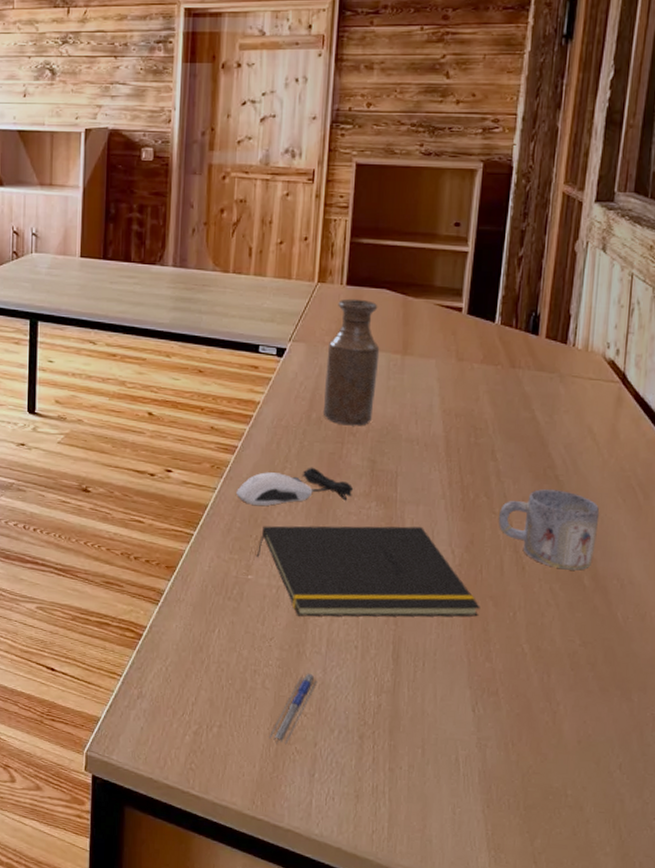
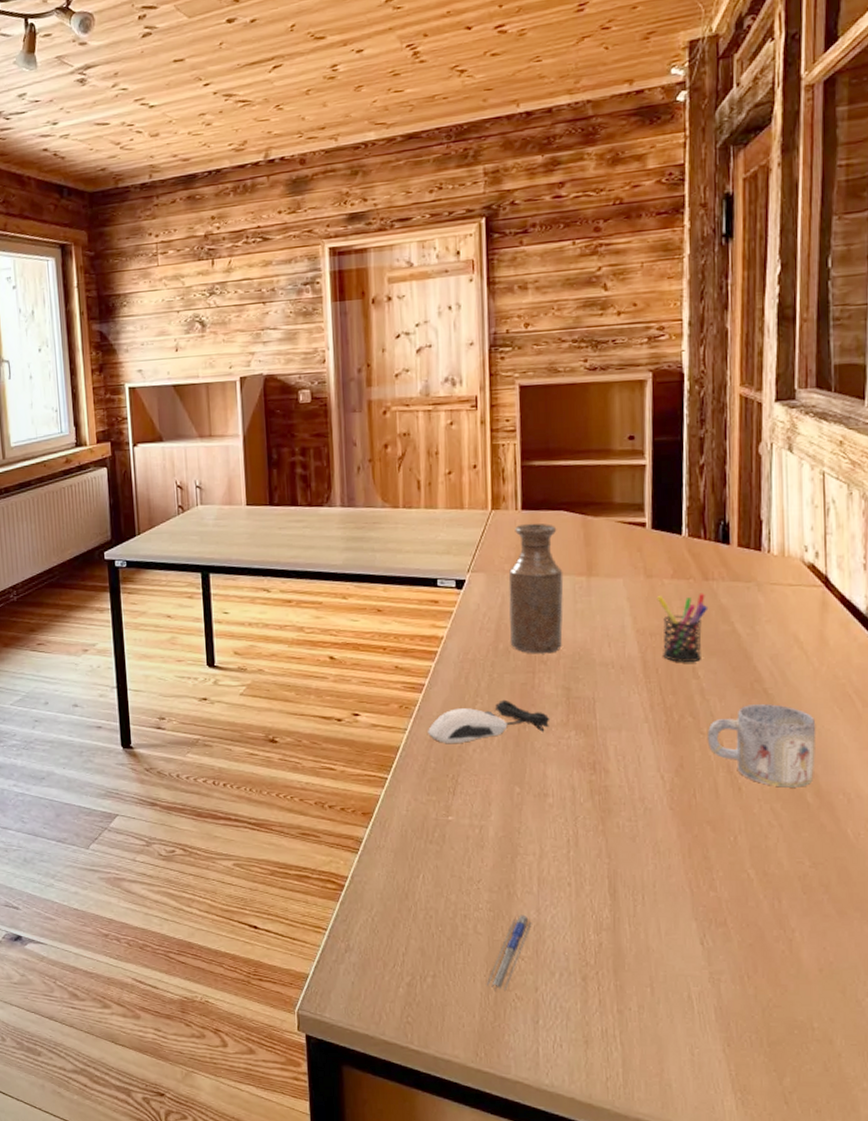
notepad: present [256,525,480,617] -> none [455,754,698,856]
pen holder: none [465,379,513,445] -> present [657,593,709,662]

